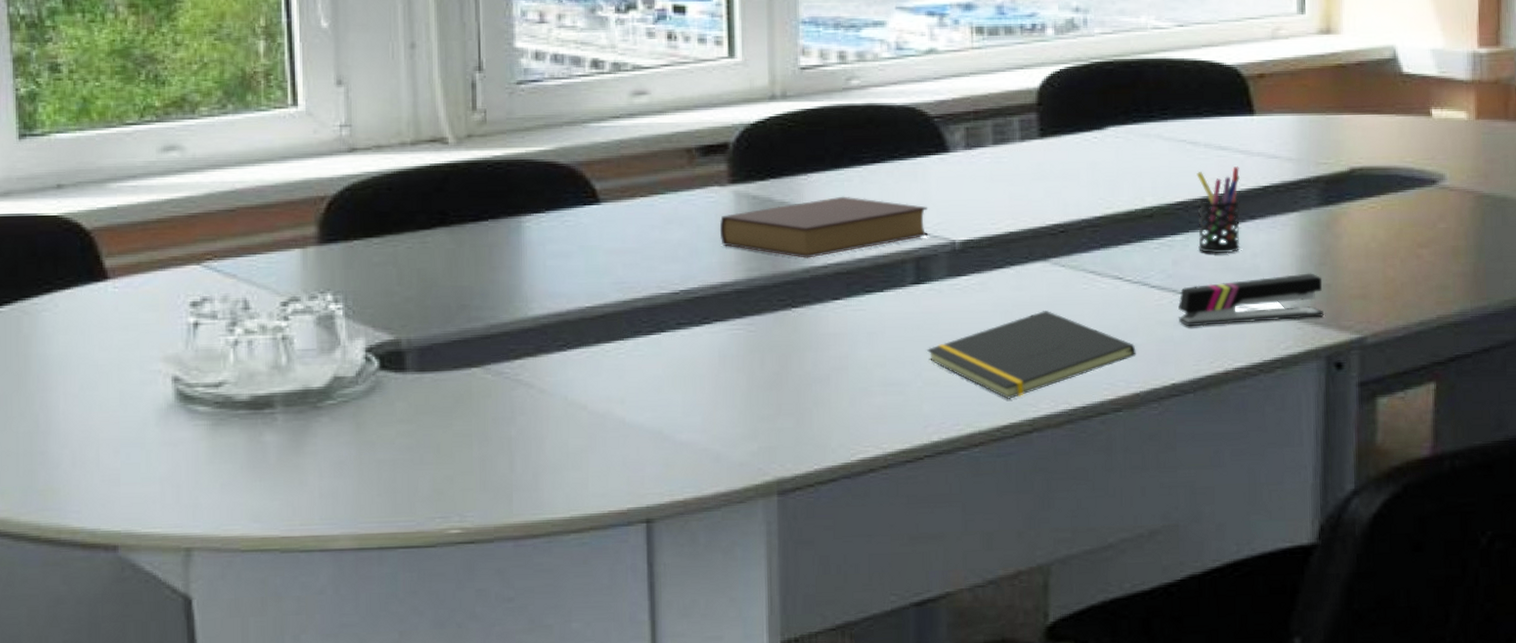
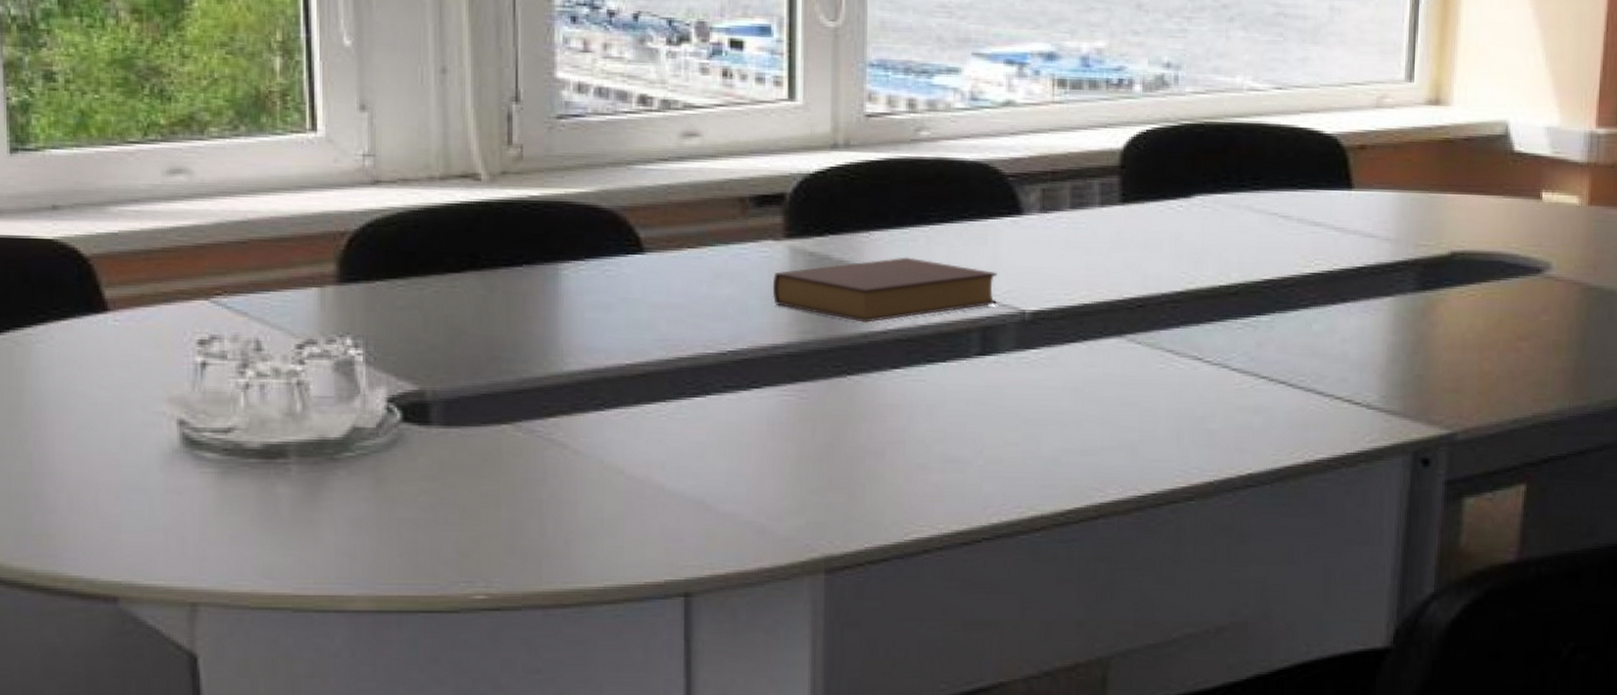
notepad: present [926,311,1136,399] -> none [989,390,1212,482]
stapler: present [1178,273,1324,327] -> none [1259,362,1413,414]
pen holder: present [1196,166,1240,254] -> none [1284,244,1333,338]

